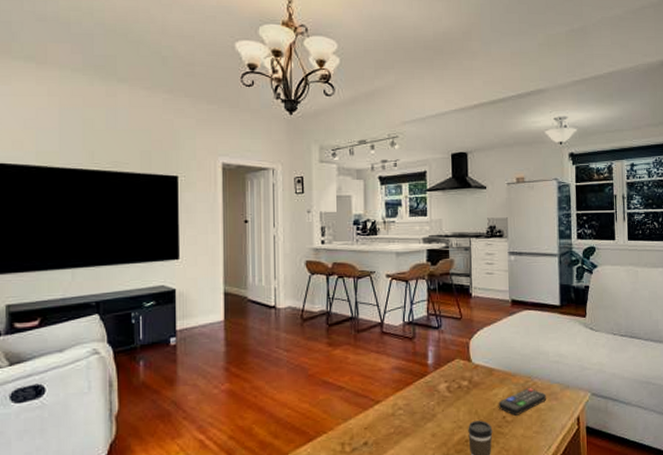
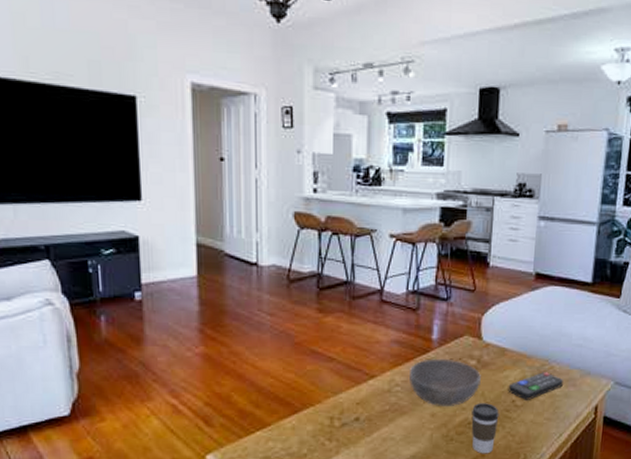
bowl: none [410,381,473,426] -> present [409,358,481,406]

